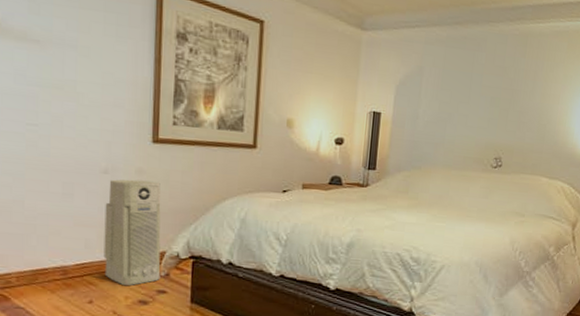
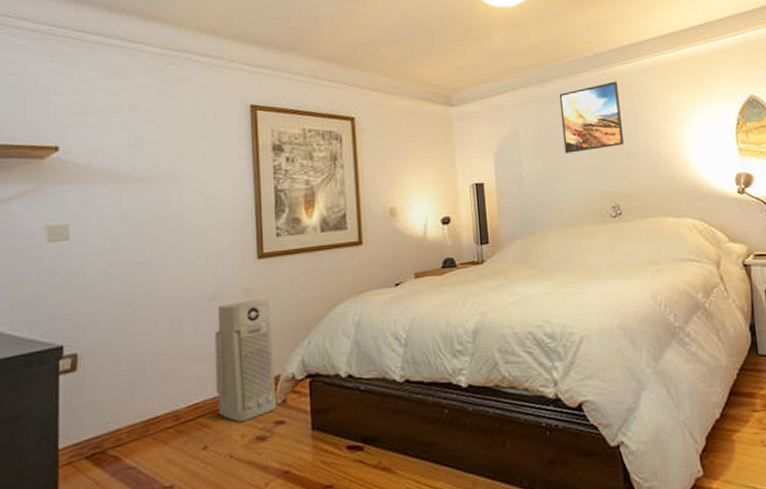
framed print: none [462,38,528,103] -> present [559,81,624,153]

